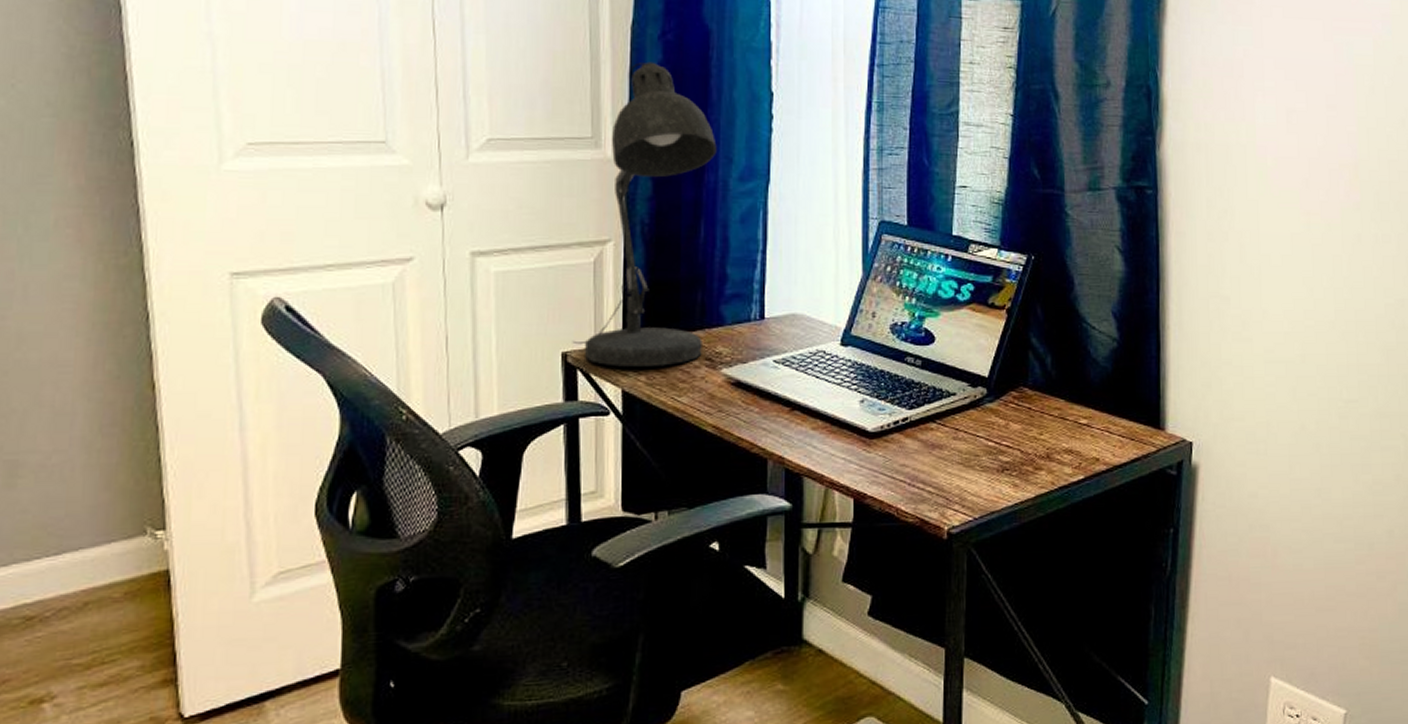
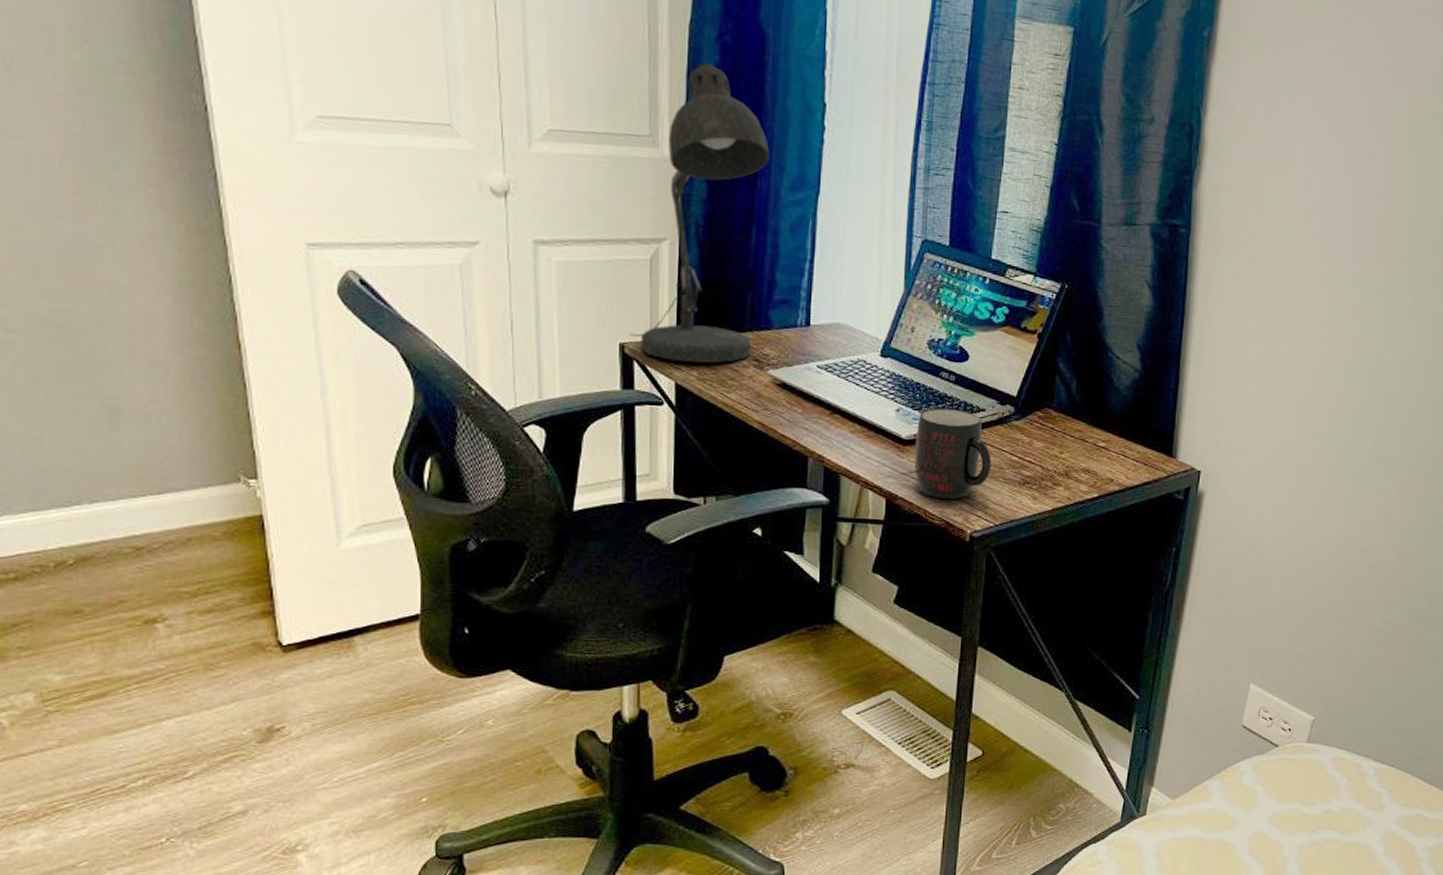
mug: none [882,396,967,495] -> present [914,408,992,500]

